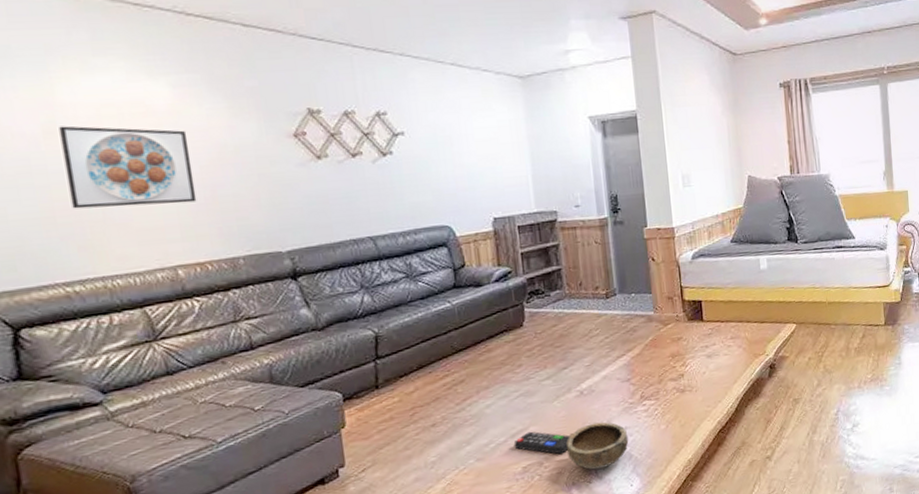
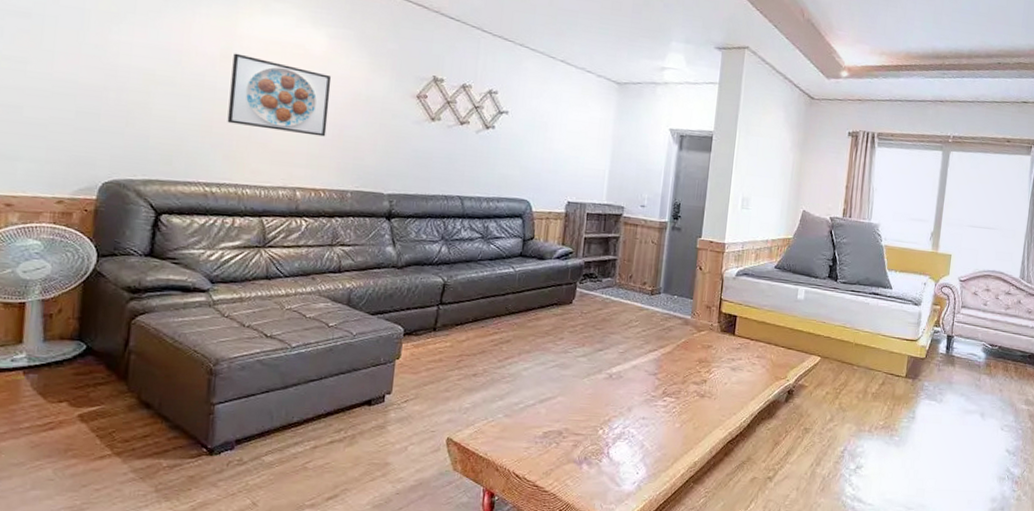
remote control: present [513,431,570,455] -> none [540,400,592,429]
bowl: present [566,422,629,470] -> none [585,406,644,451]

